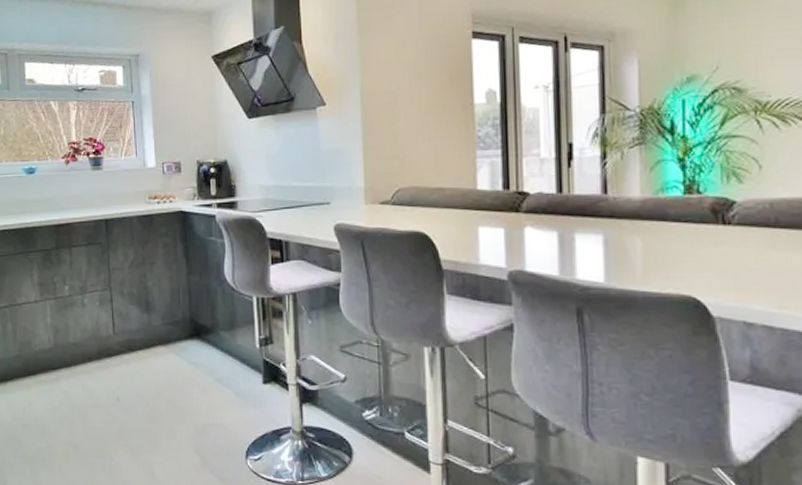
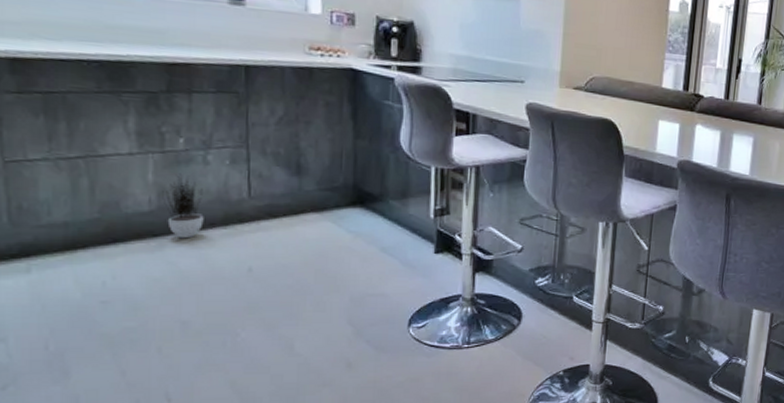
potted plant: none [56,315,117,372] -> present [162,173,252,239]

